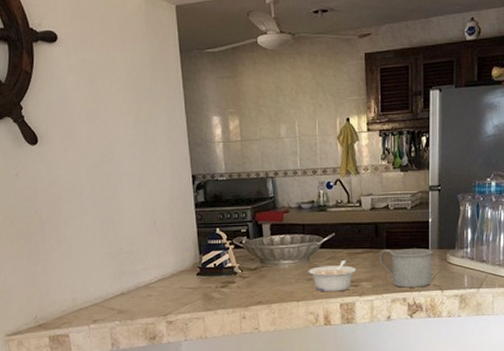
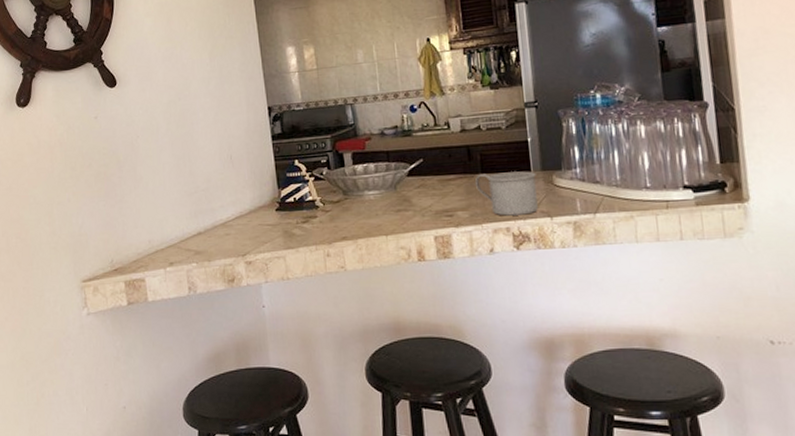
legume: present [308,260,357,292] -> none [395,188,450,224]

